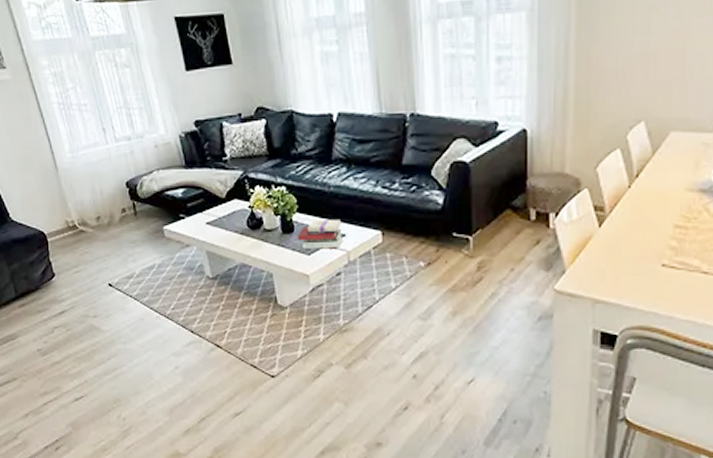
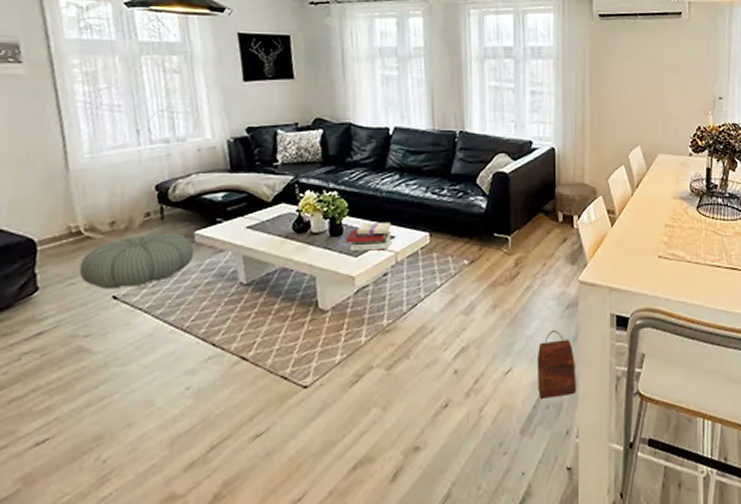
pouf: none [80,227,165,278] -> present [79,232,194,289]
handbag: none [502,343,549,413] -> present [537,331,577,399]

